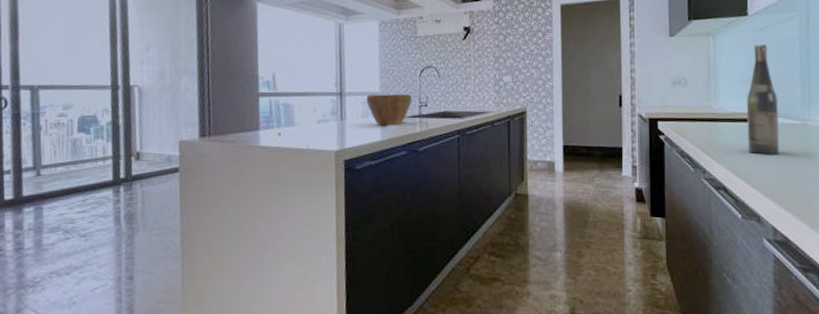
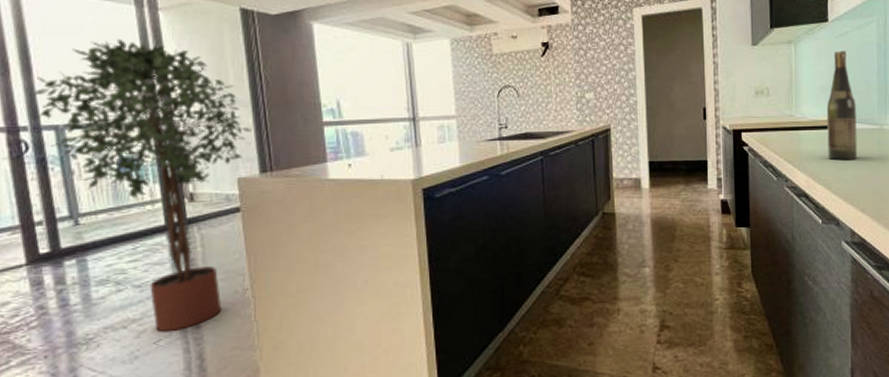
potted tree: none [13,12,196,282] -> present [28,38,252,333]
bowl: present [366,94,412,126] -> none [442,116,490,151]

